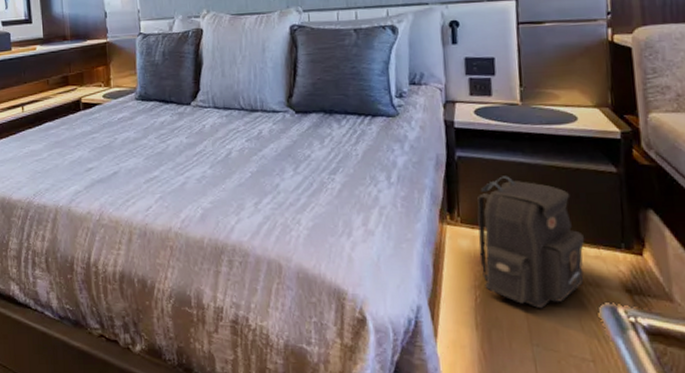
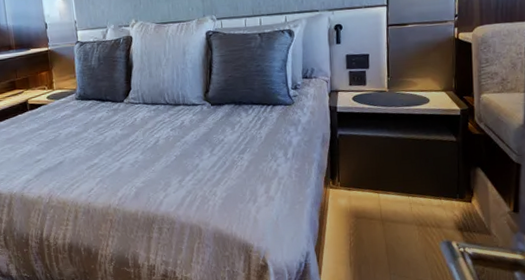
backpack: present [477,176,585,309] -> none [353,148,431,247]

